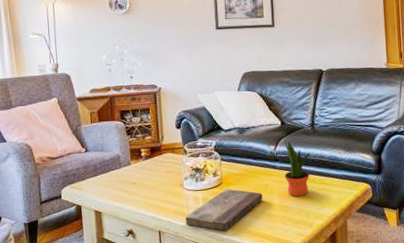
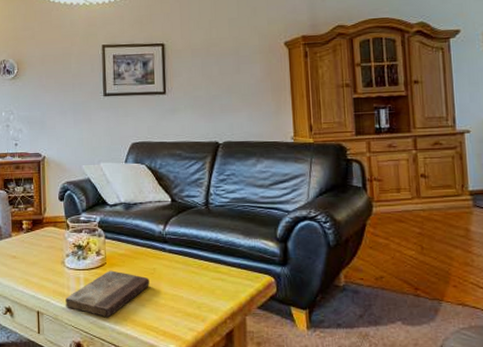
potted plant: present [284,140,311,197] -> none [174,220,205,285]

